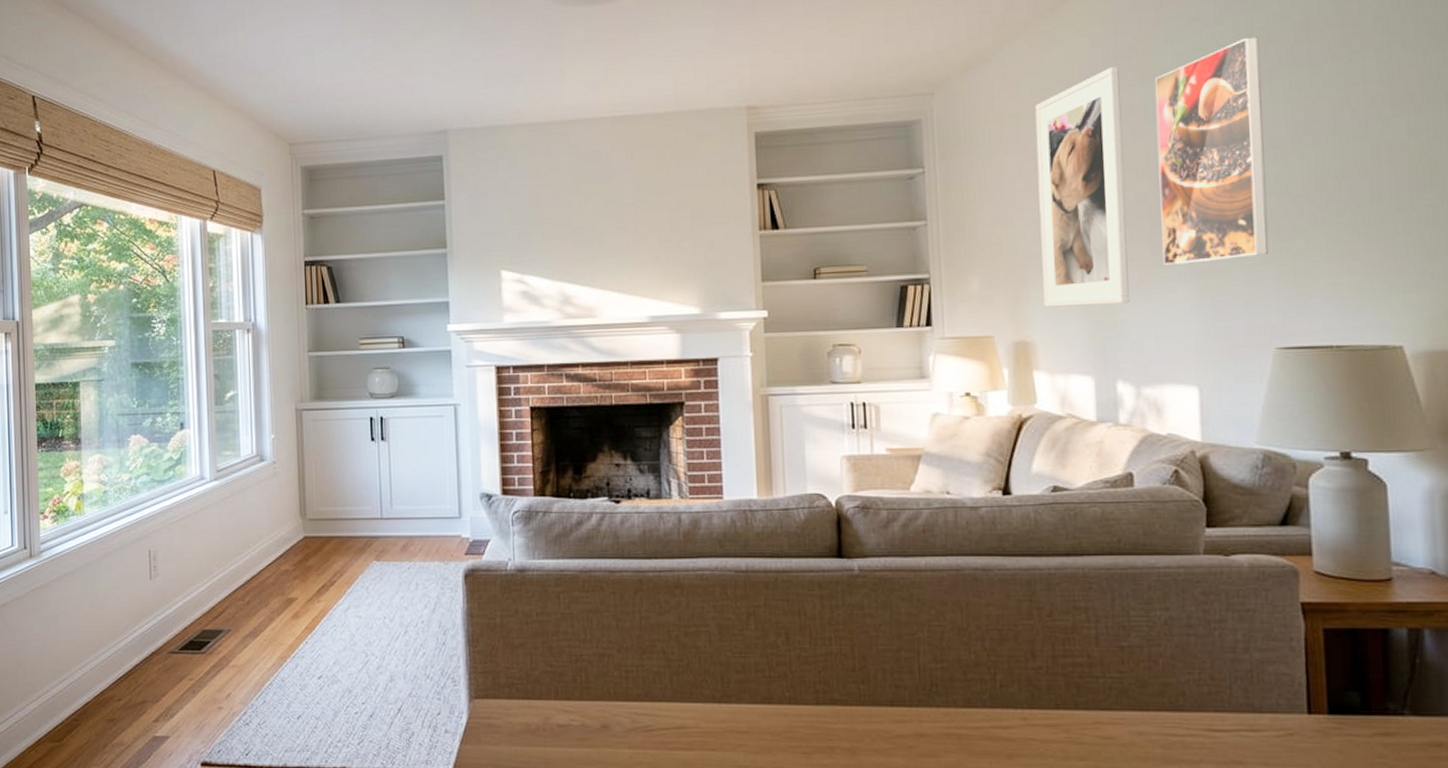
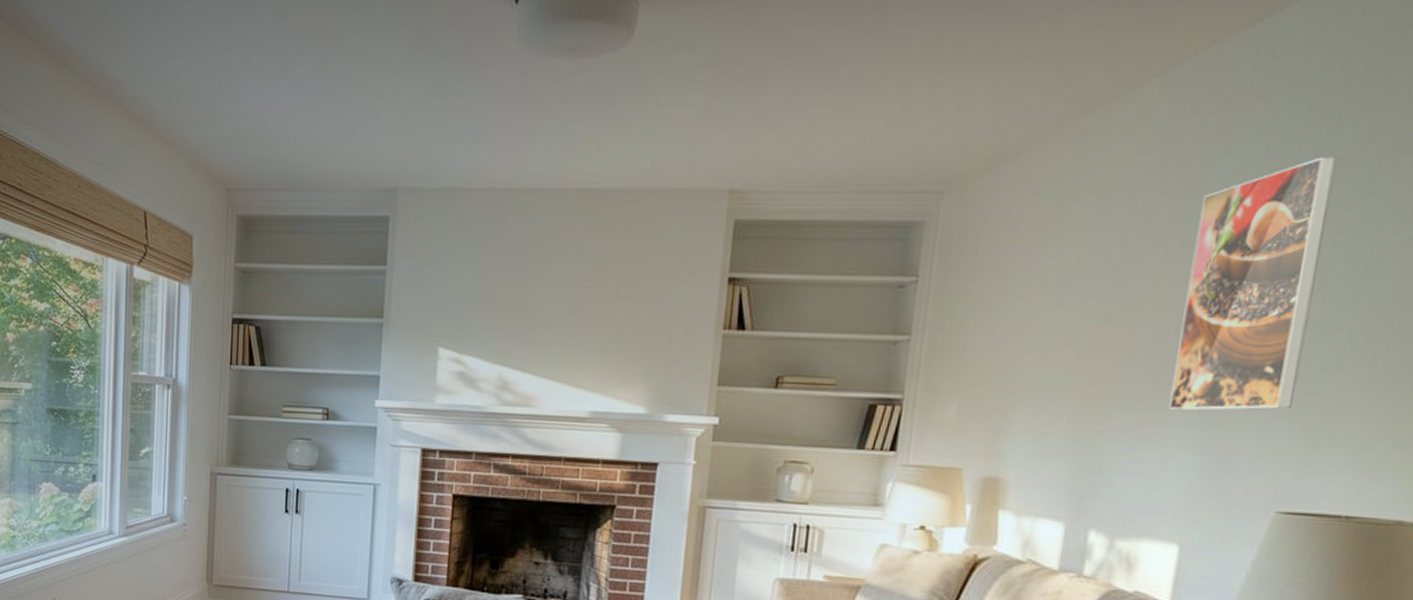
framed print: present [1035,66,1130,307] -> none [1025,178,1164,448]

